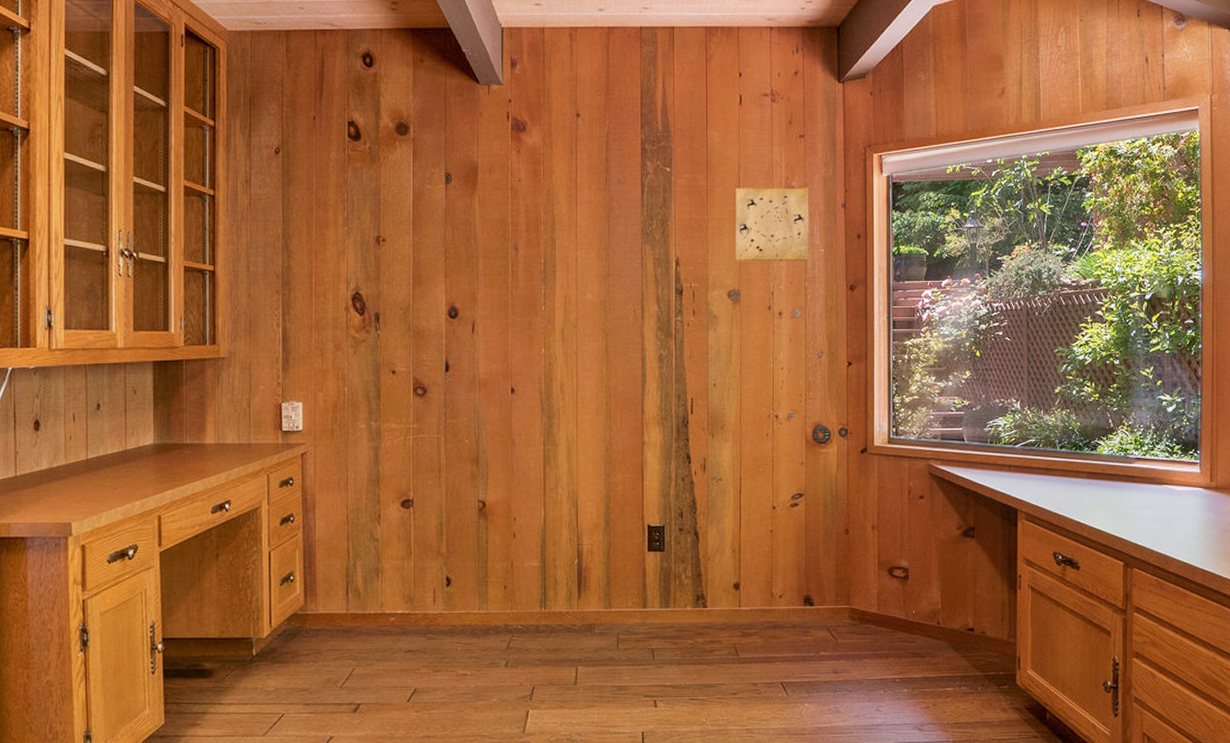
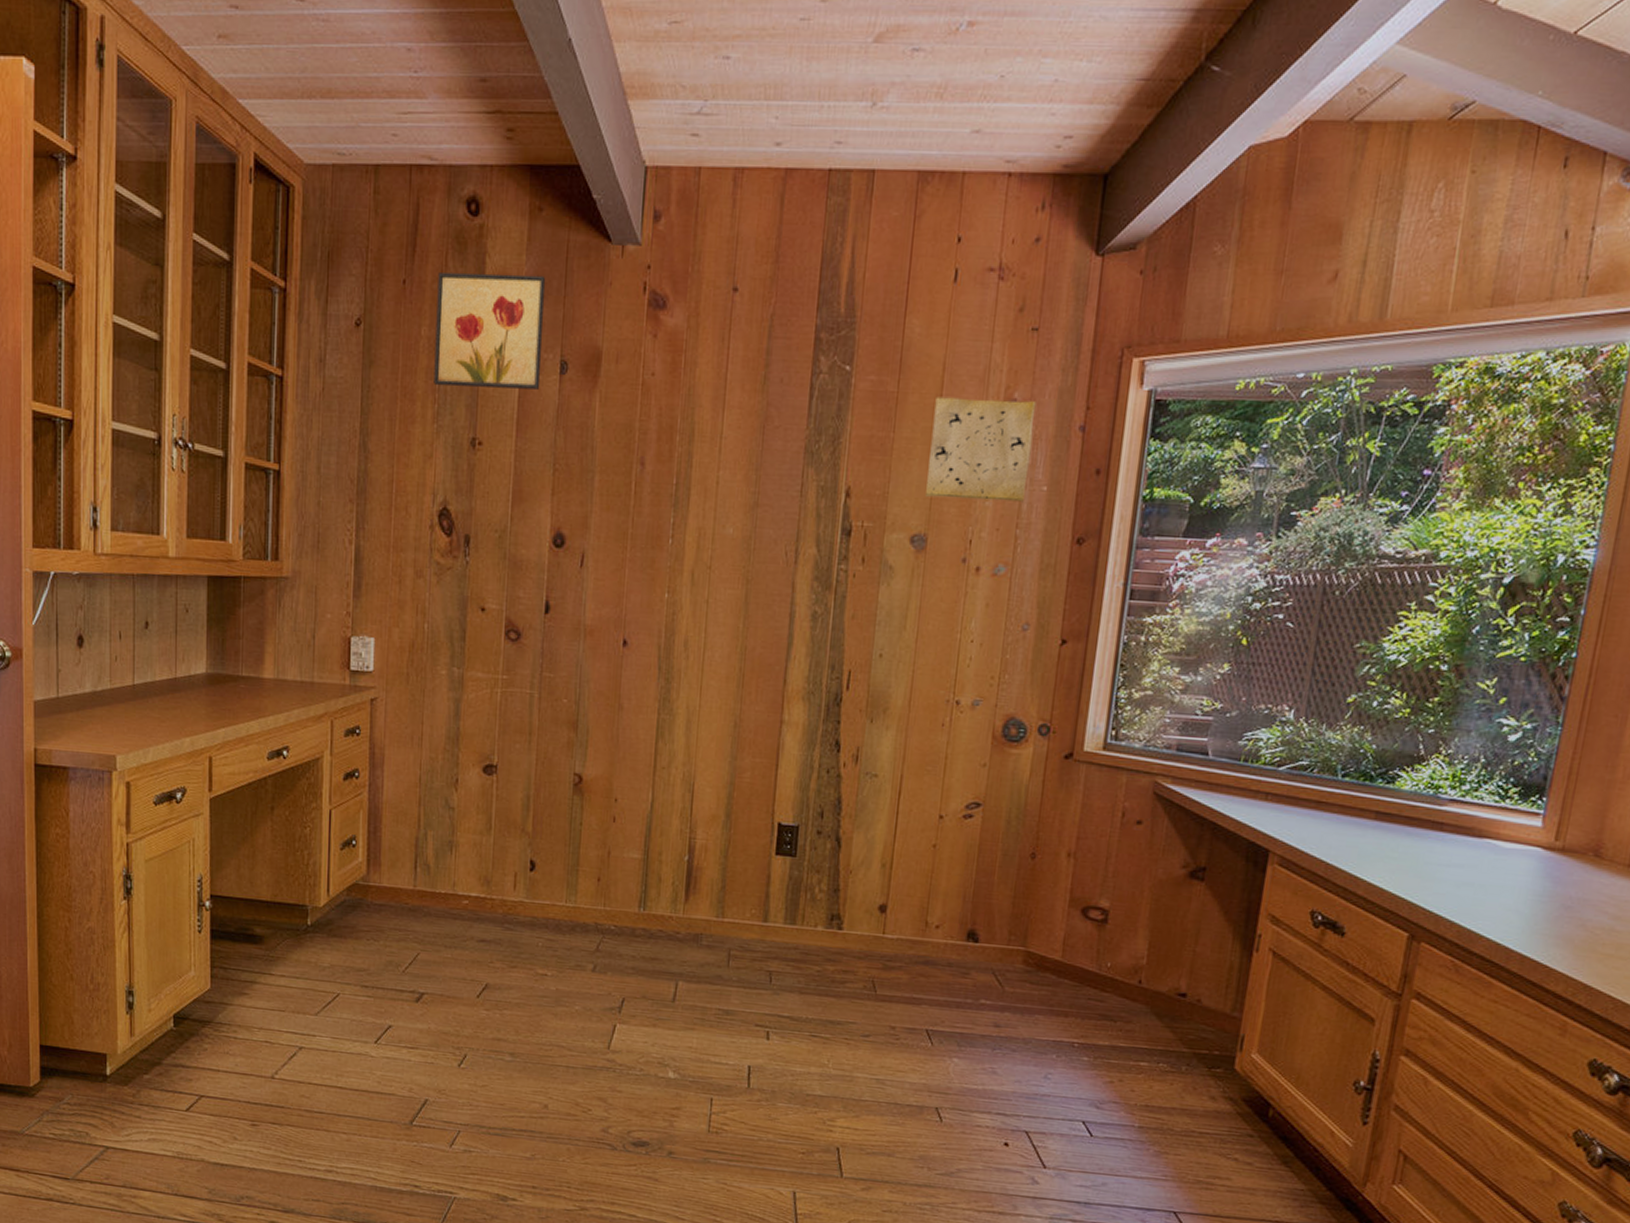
wall art: none [342,109,430,197] -> present [433,273,546,390]

